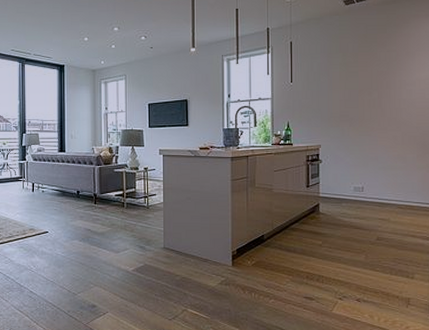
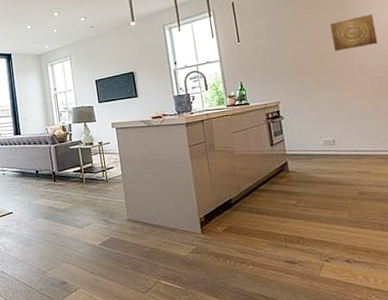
wall art: none [376,70,415,102] -> present [330,13,378,51]

